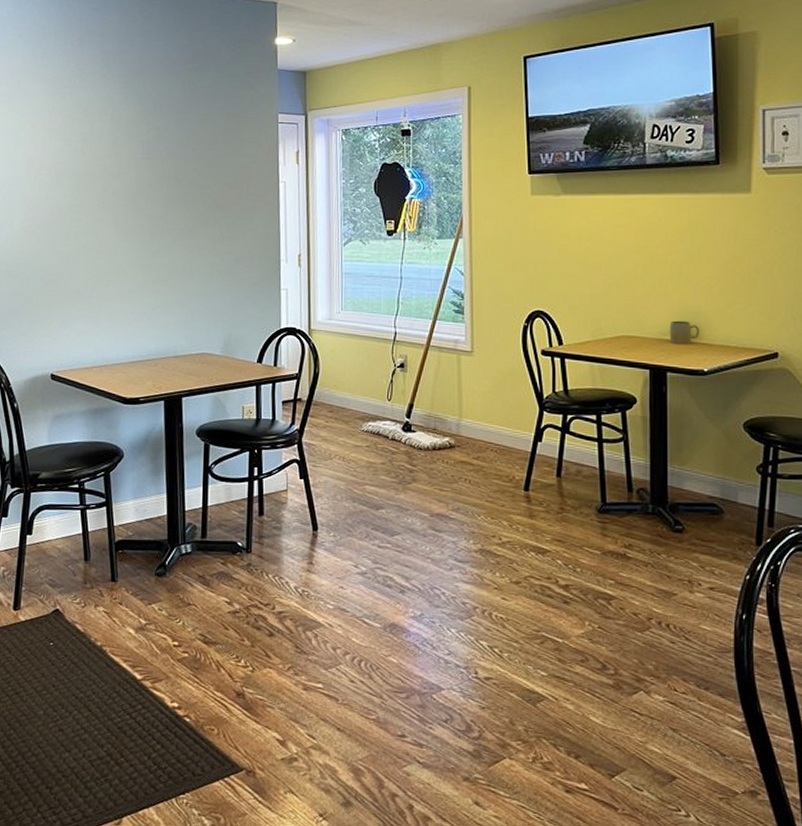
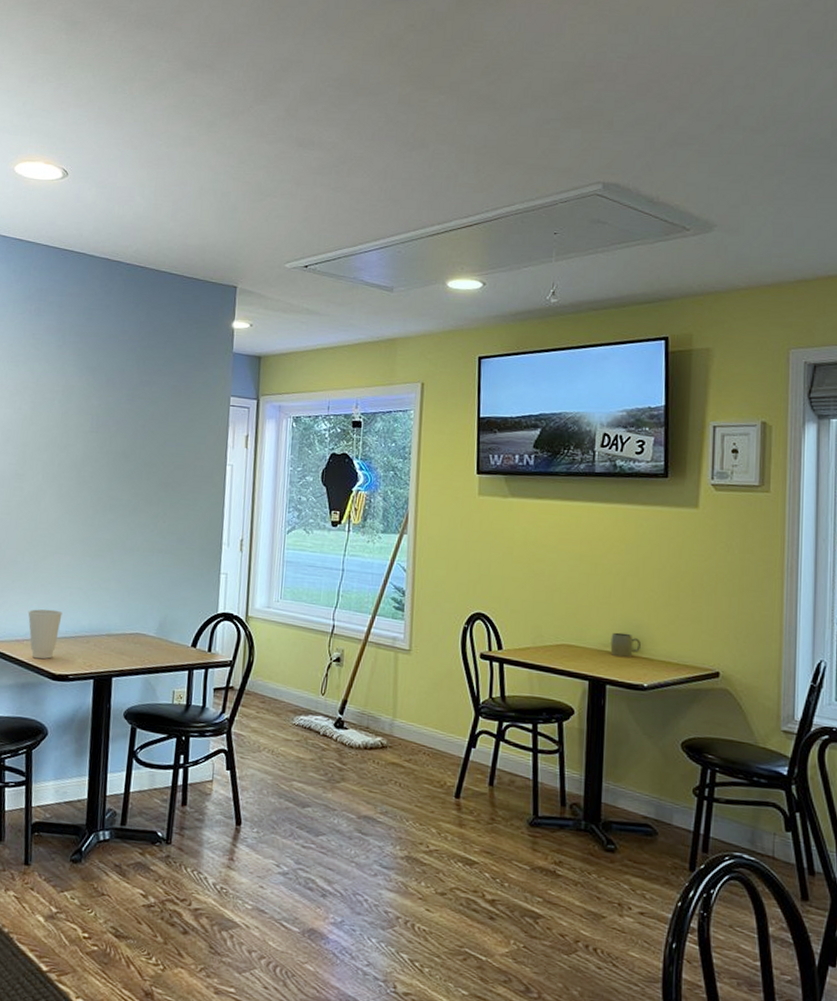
cup: none [94,335,129,385] -> present [28,609,63,660]

